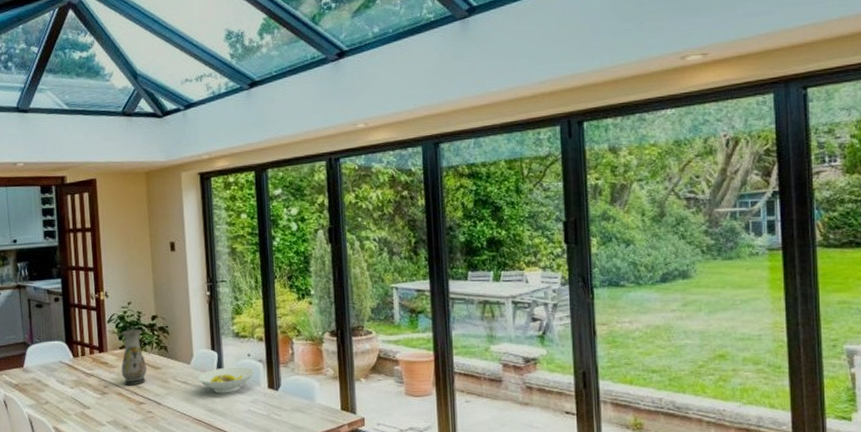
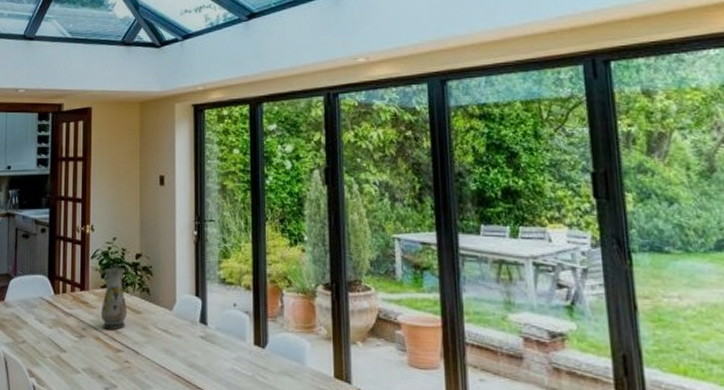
bowl: present [197,366,255,394] -> none [179,316,240,347]

